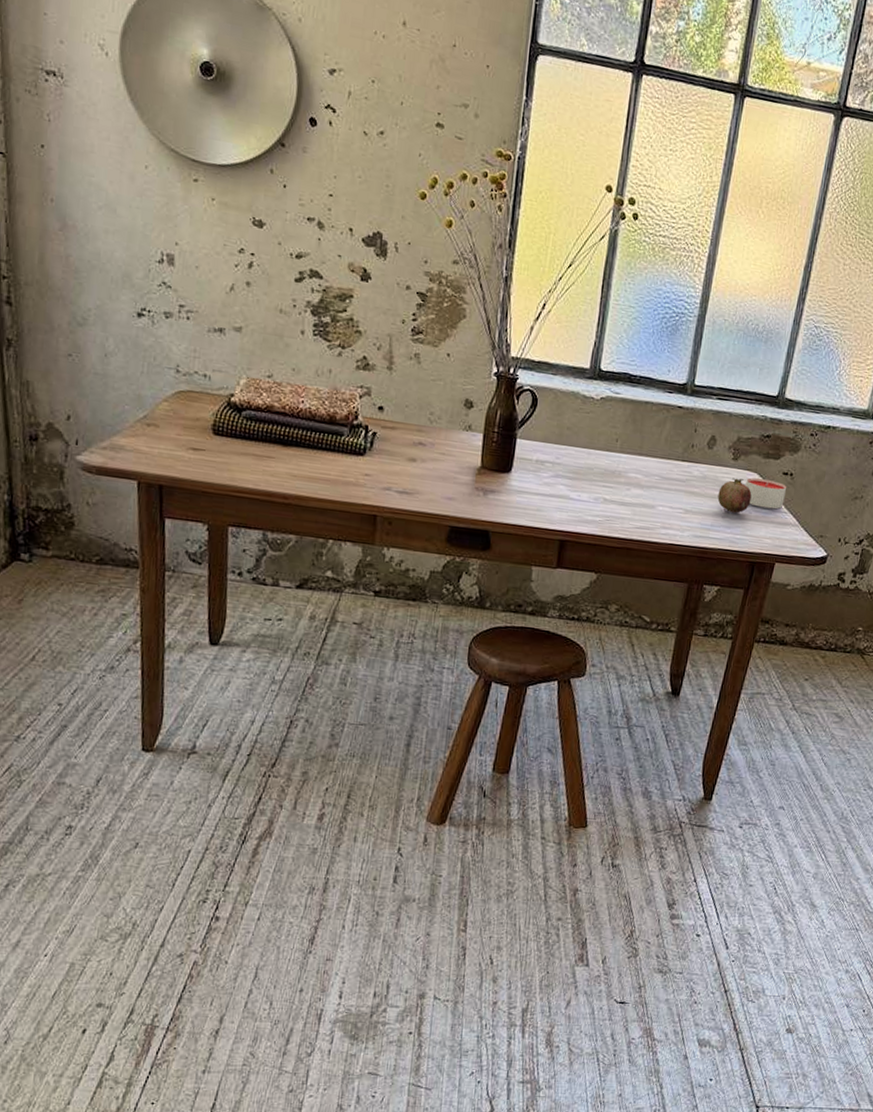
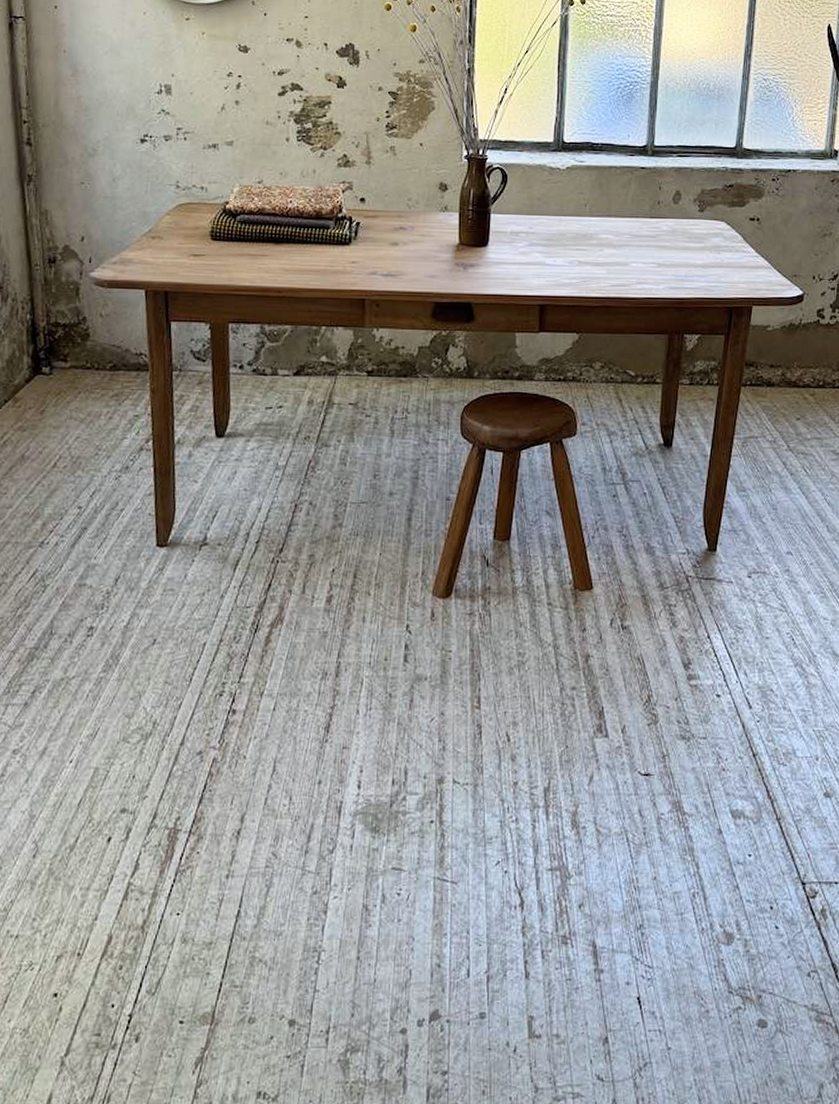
fruit: present [717,478,752,514] -> none [688,228,721,262]
candle: present [745,477,787,510] -> none [714,226,755,254]

